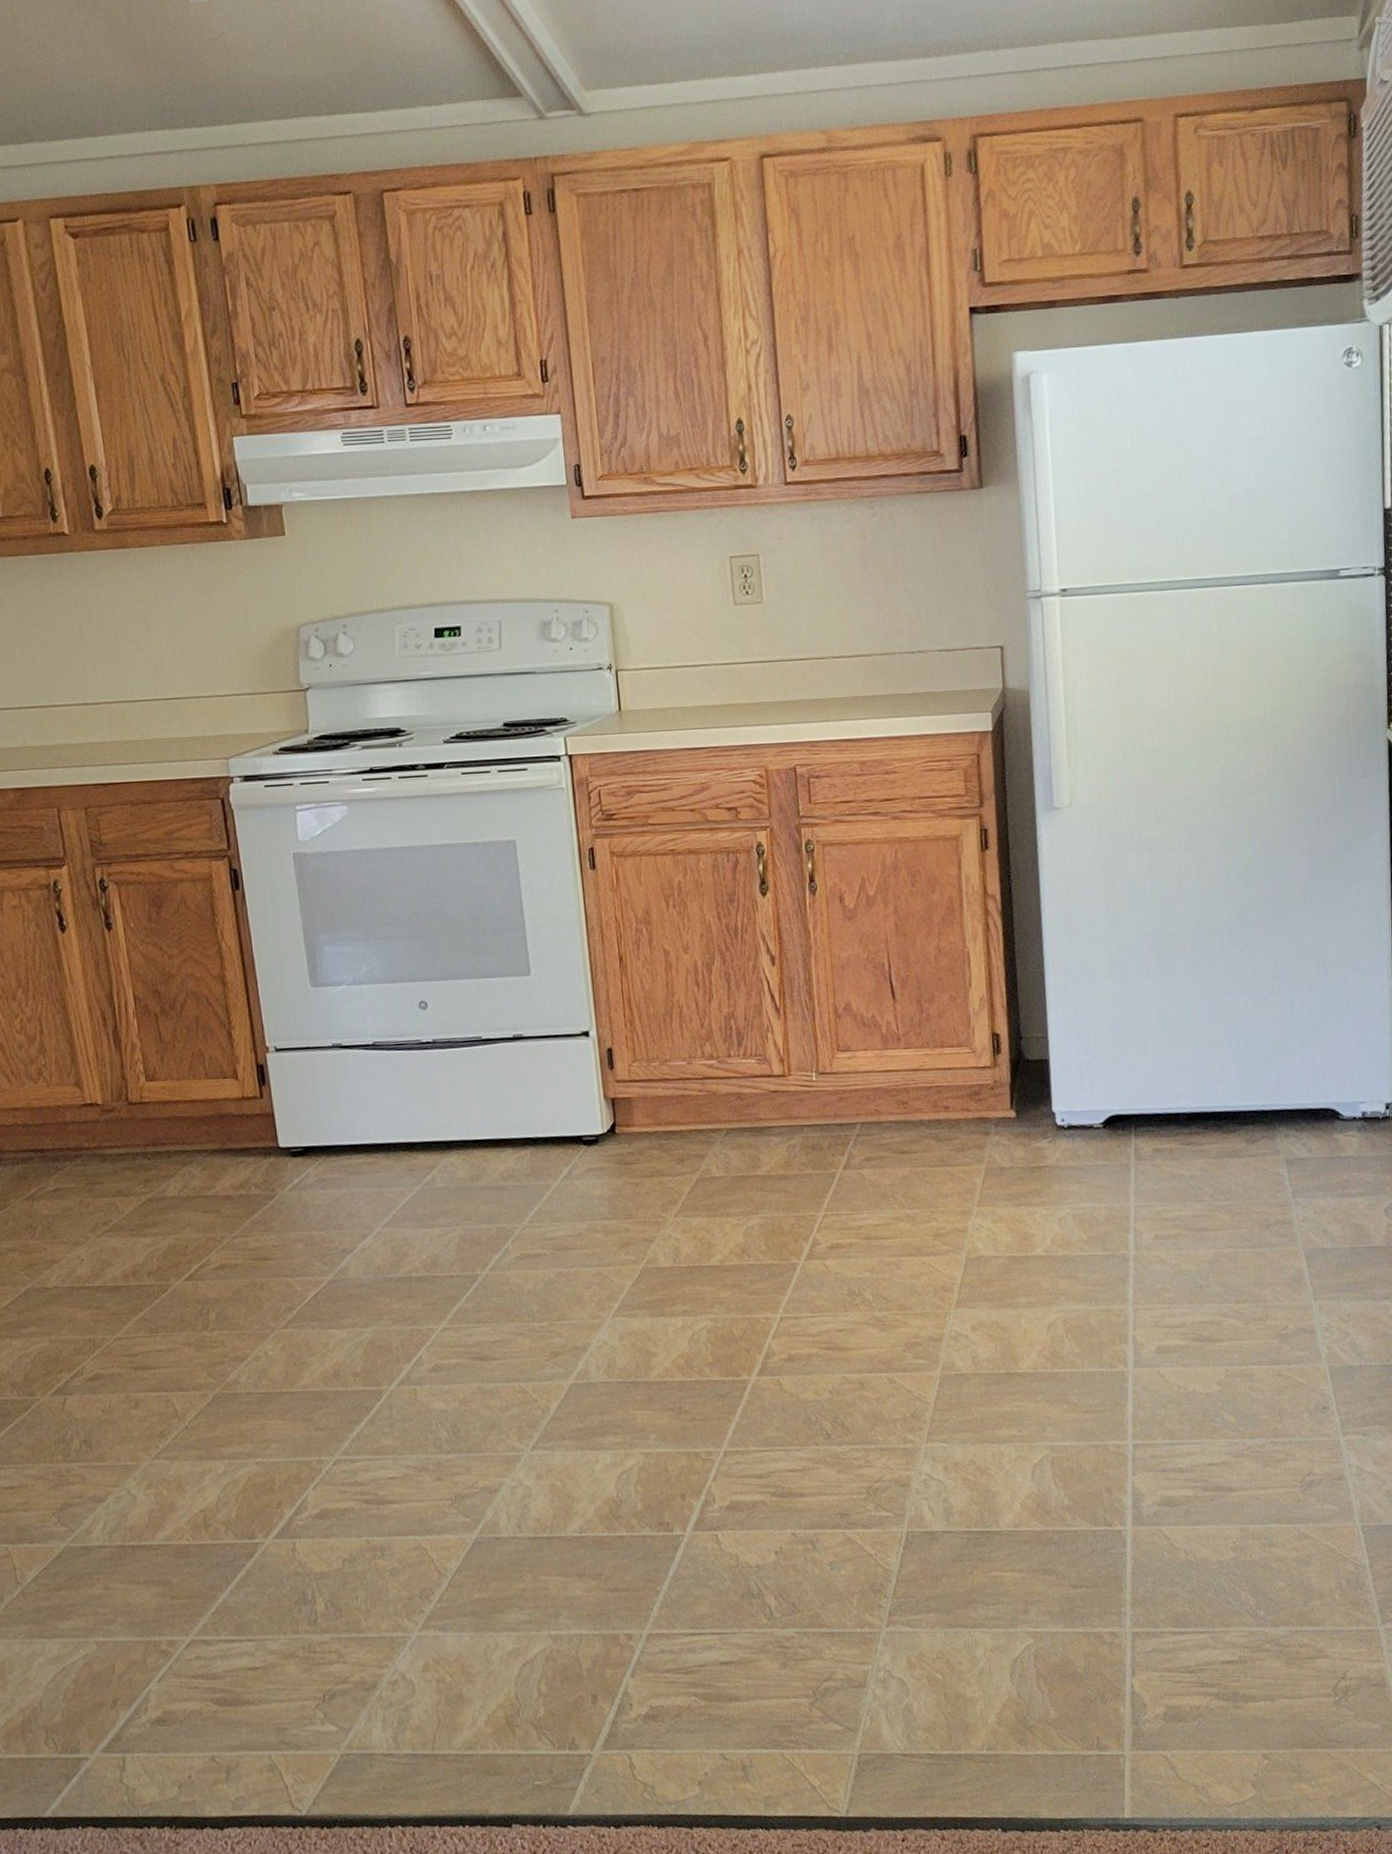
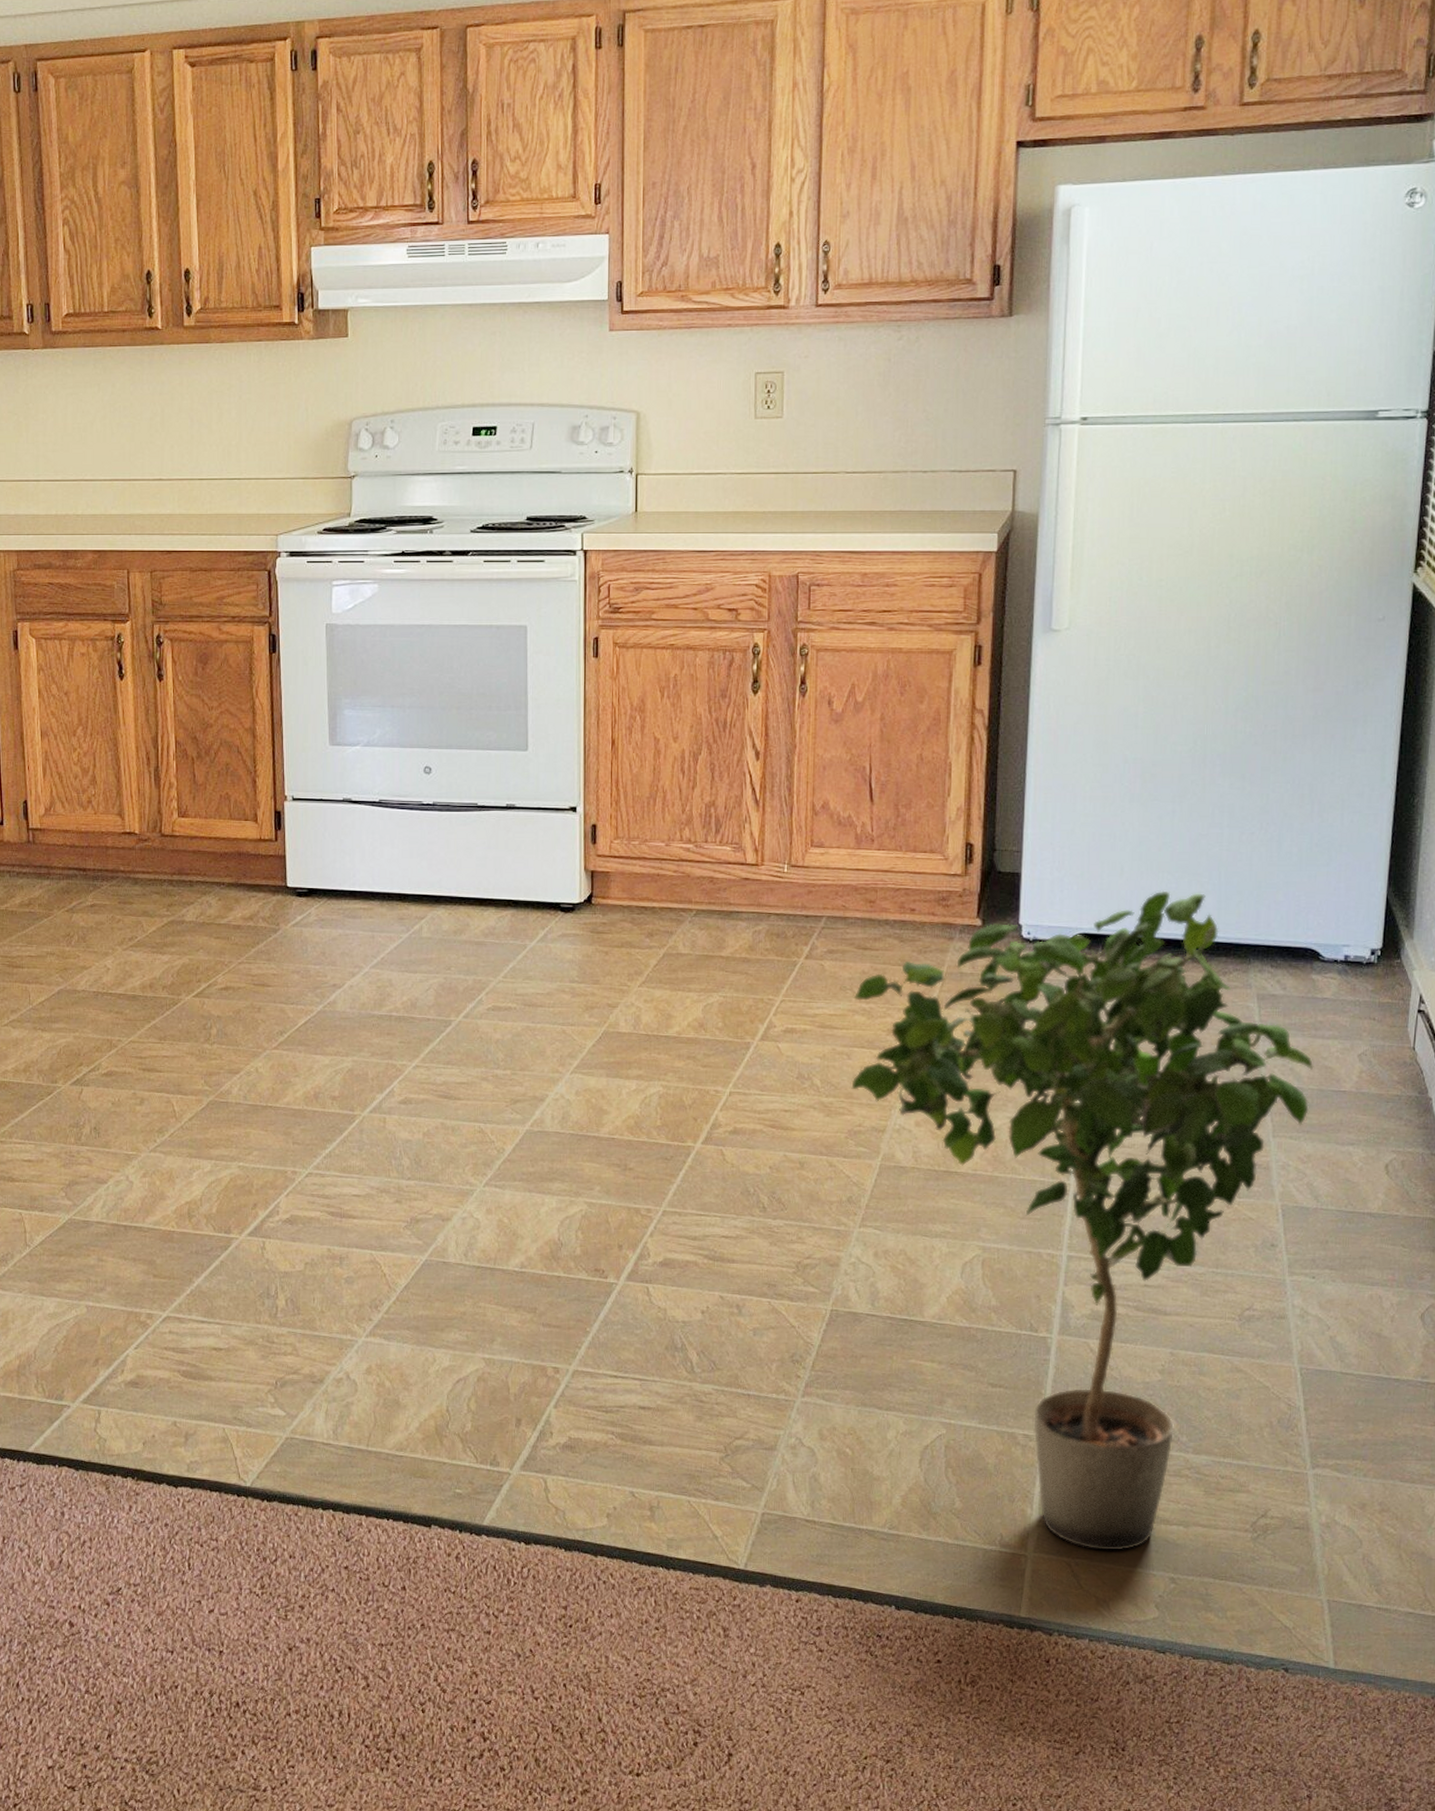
potted plant: none [896,1063,1345,1738] -> present [851,890,1314,1551]

